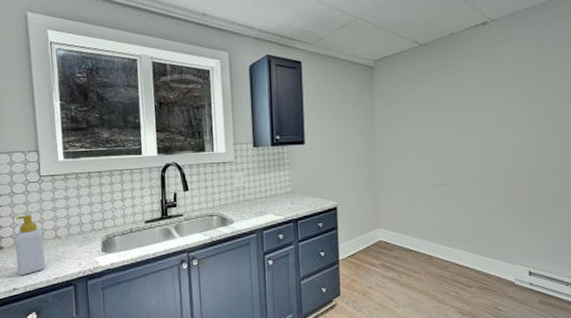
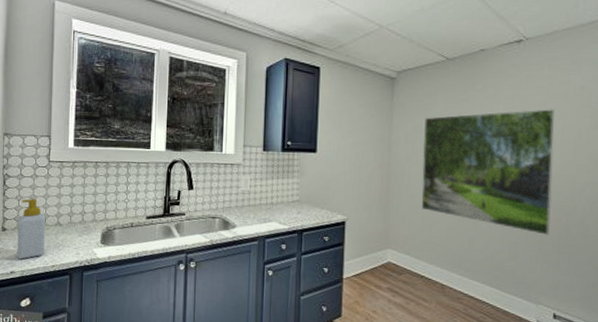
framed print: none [403,85,523,201] -> present [421,109,554,235]

